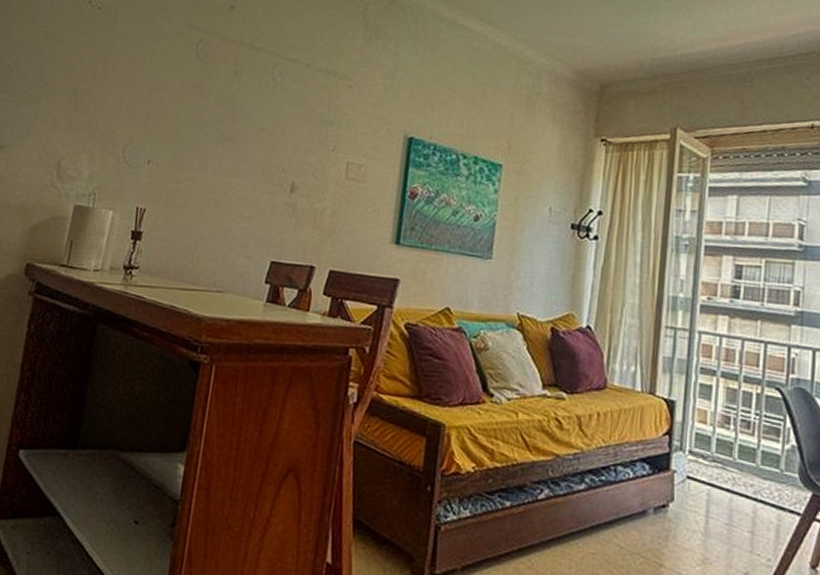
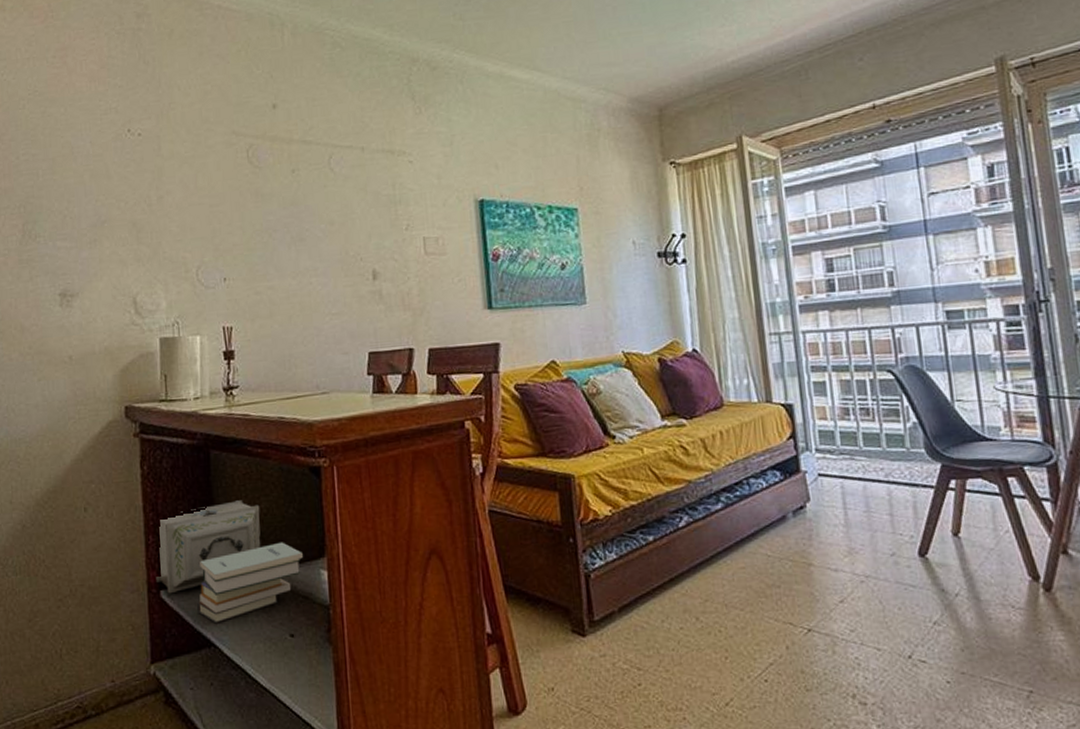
decorative box: none [17,377,133,456] -> present [156,500,261,594]
books: none [51,427,165,495] -> present [197,542,303,623]

